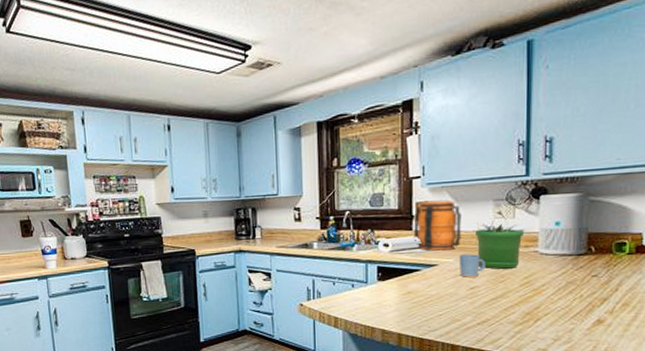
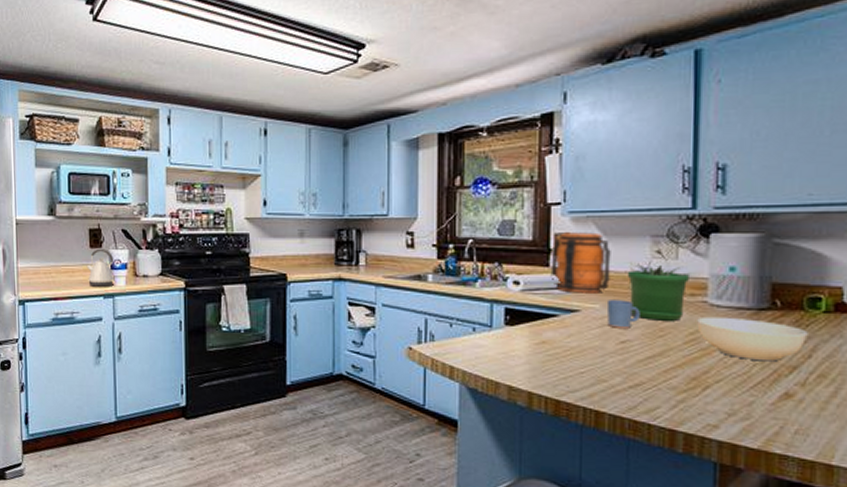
kettle: none [20,237,47,272] -> present [86,248,115,288]
bowl: none [530,262,616,296] -> present [697,316,808,362]

